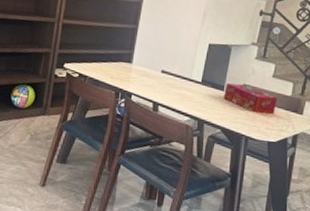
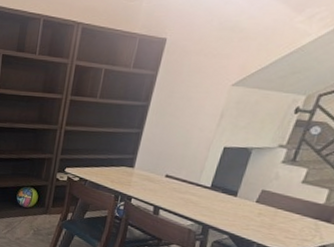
tissue box: present [223,83,278,114] -> none [235,189,306,223]

